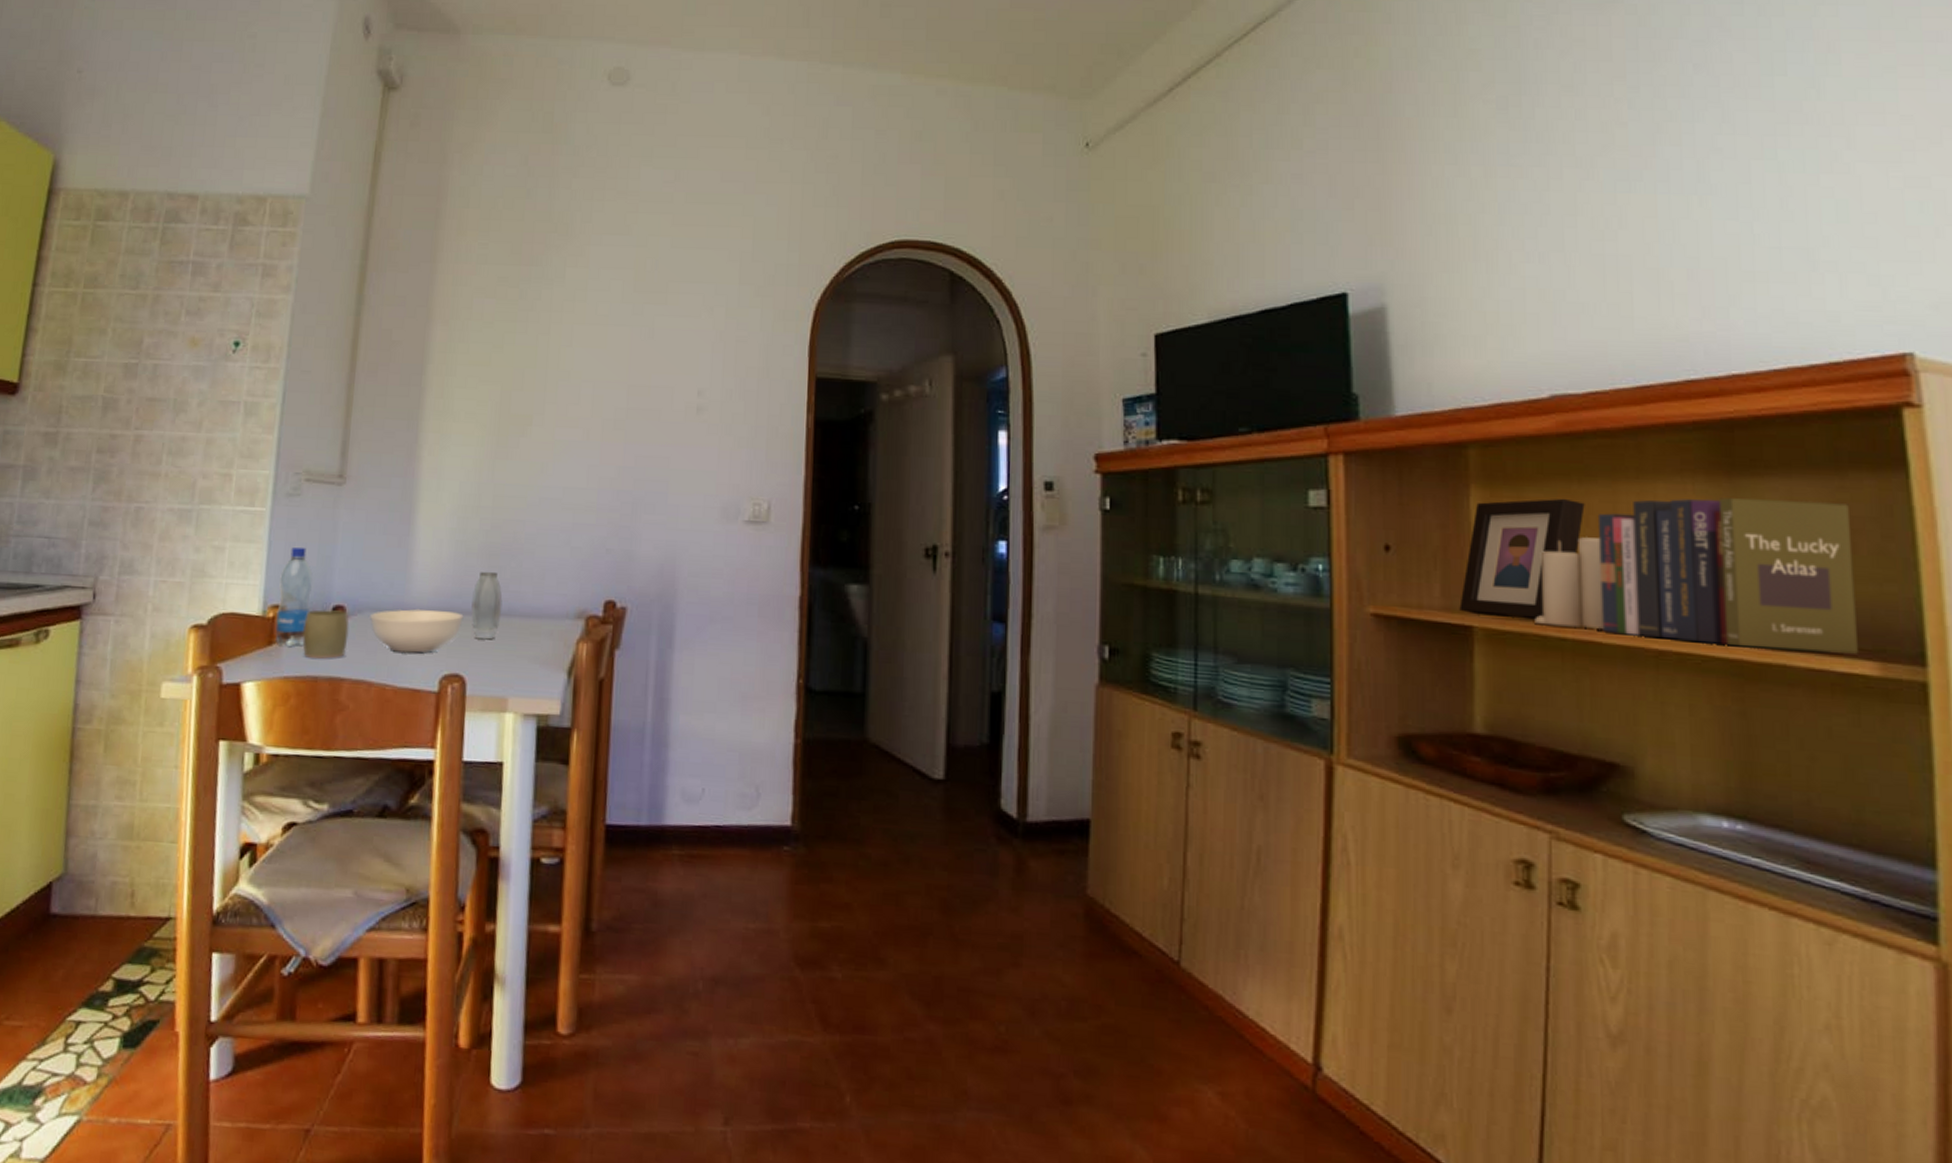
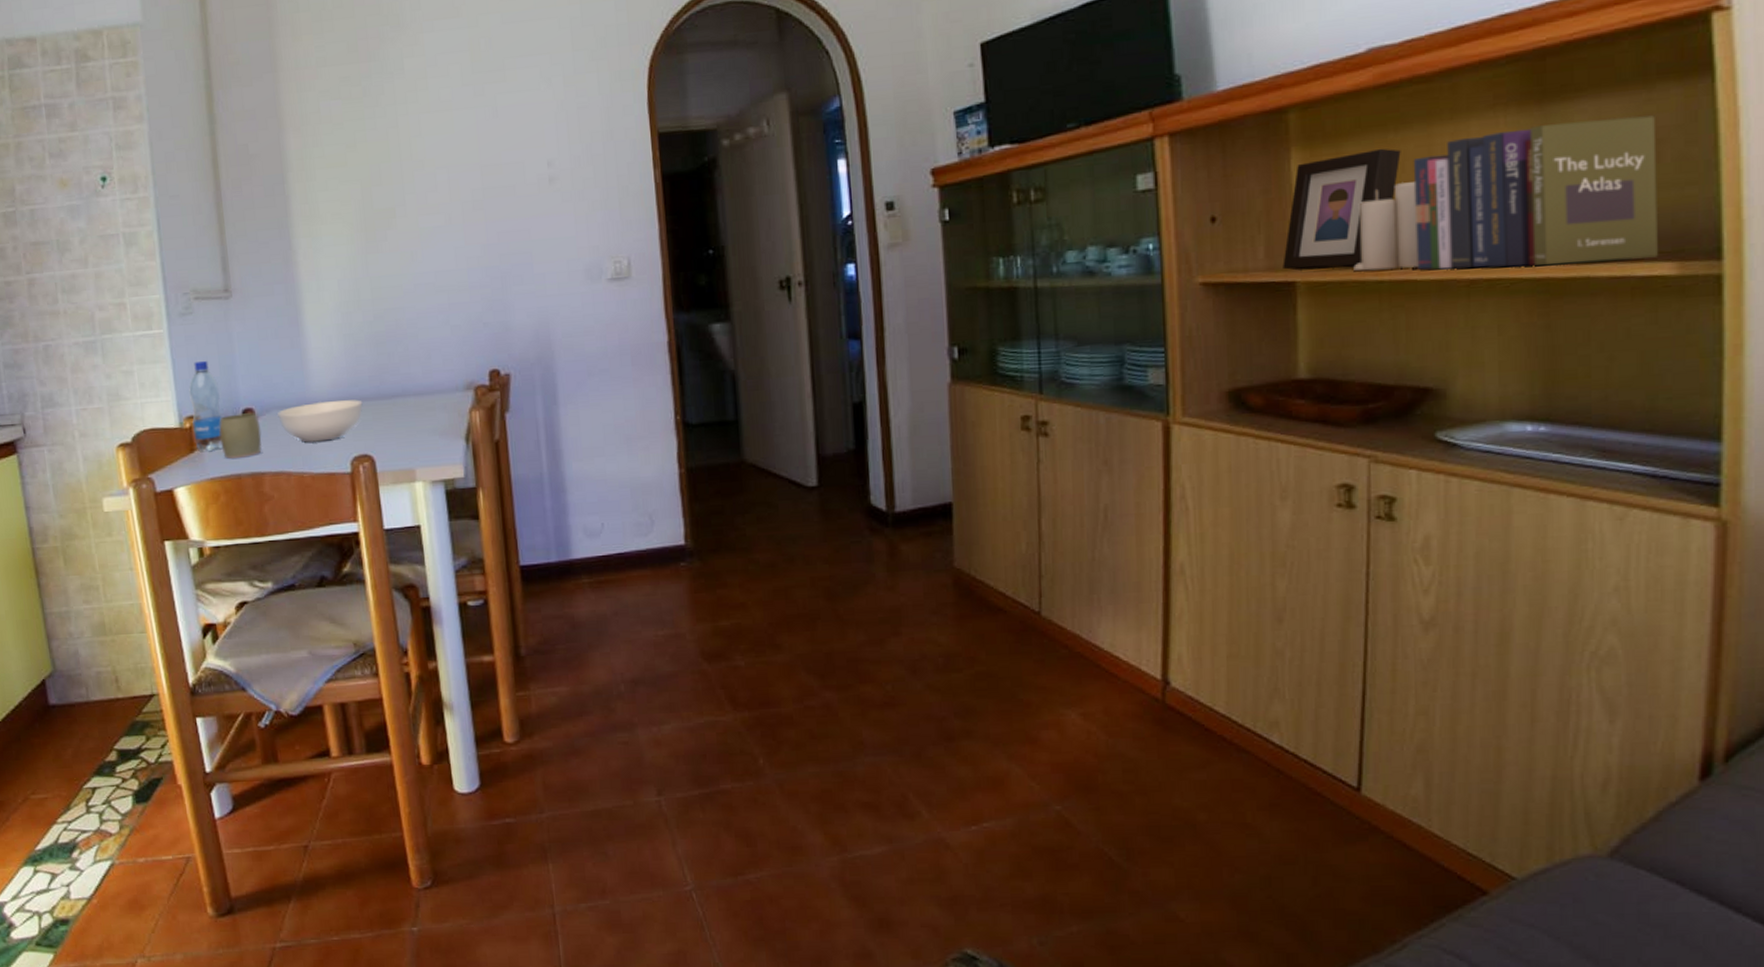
vase: present [471,571,503,640] -> none [367,358,397,421]

